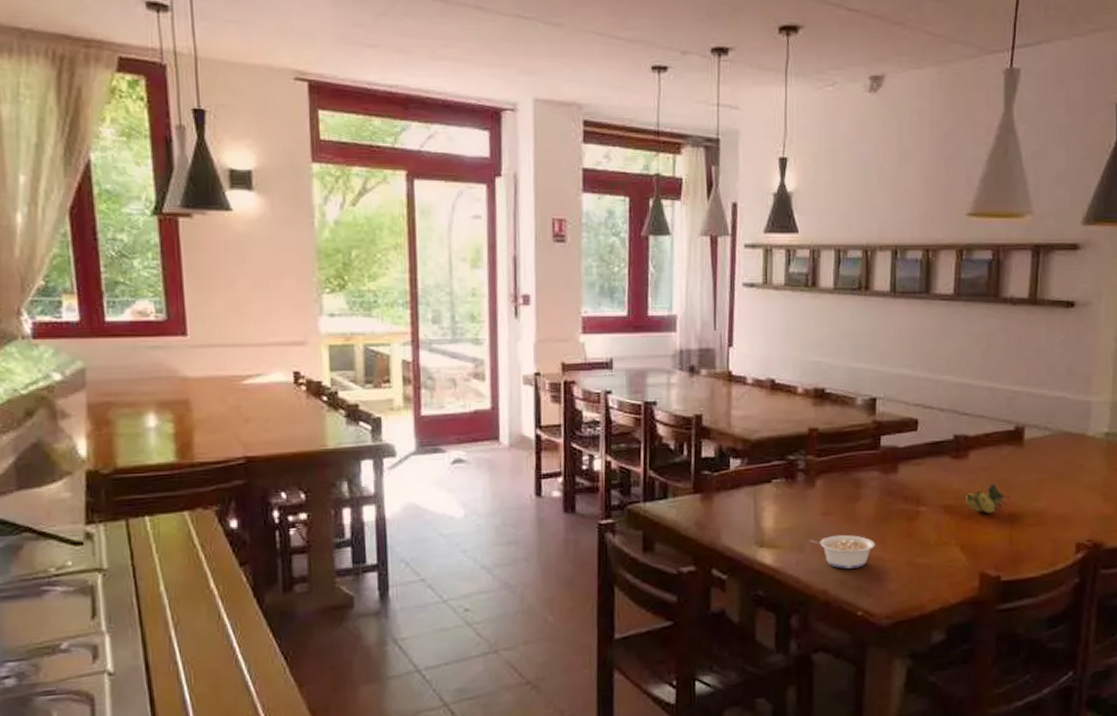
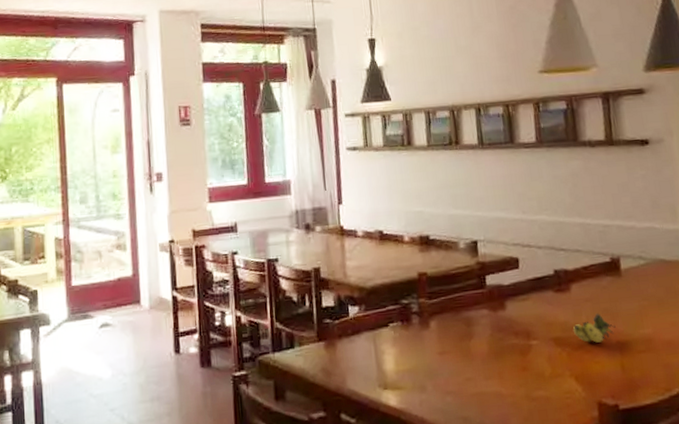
legume: present [809,534,875,569] -> none [429,372,493,406]

